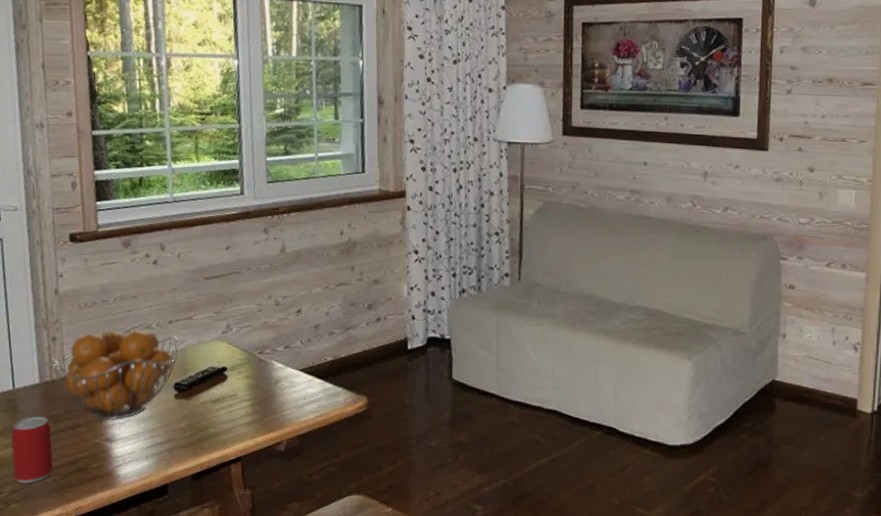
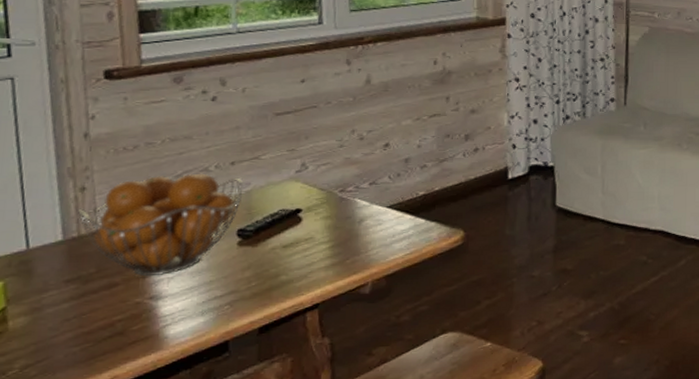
beer can: present [11,416,54,484] -> none [23,277,81,357]

